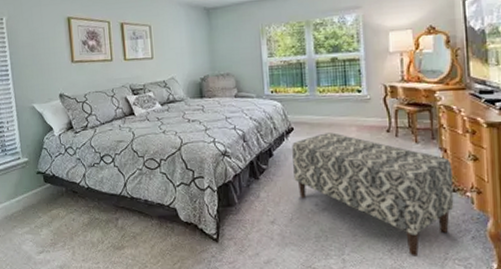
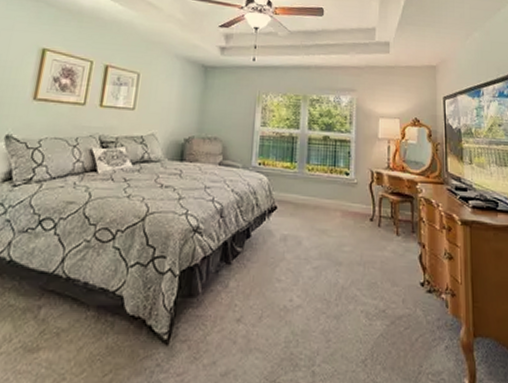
bench: present [292,132,454,256] -> none [270,215,430,369]

